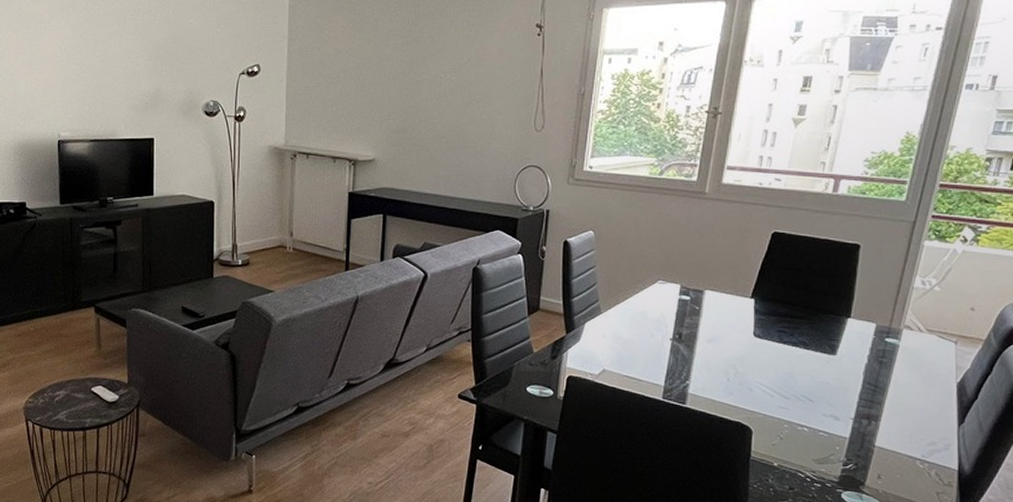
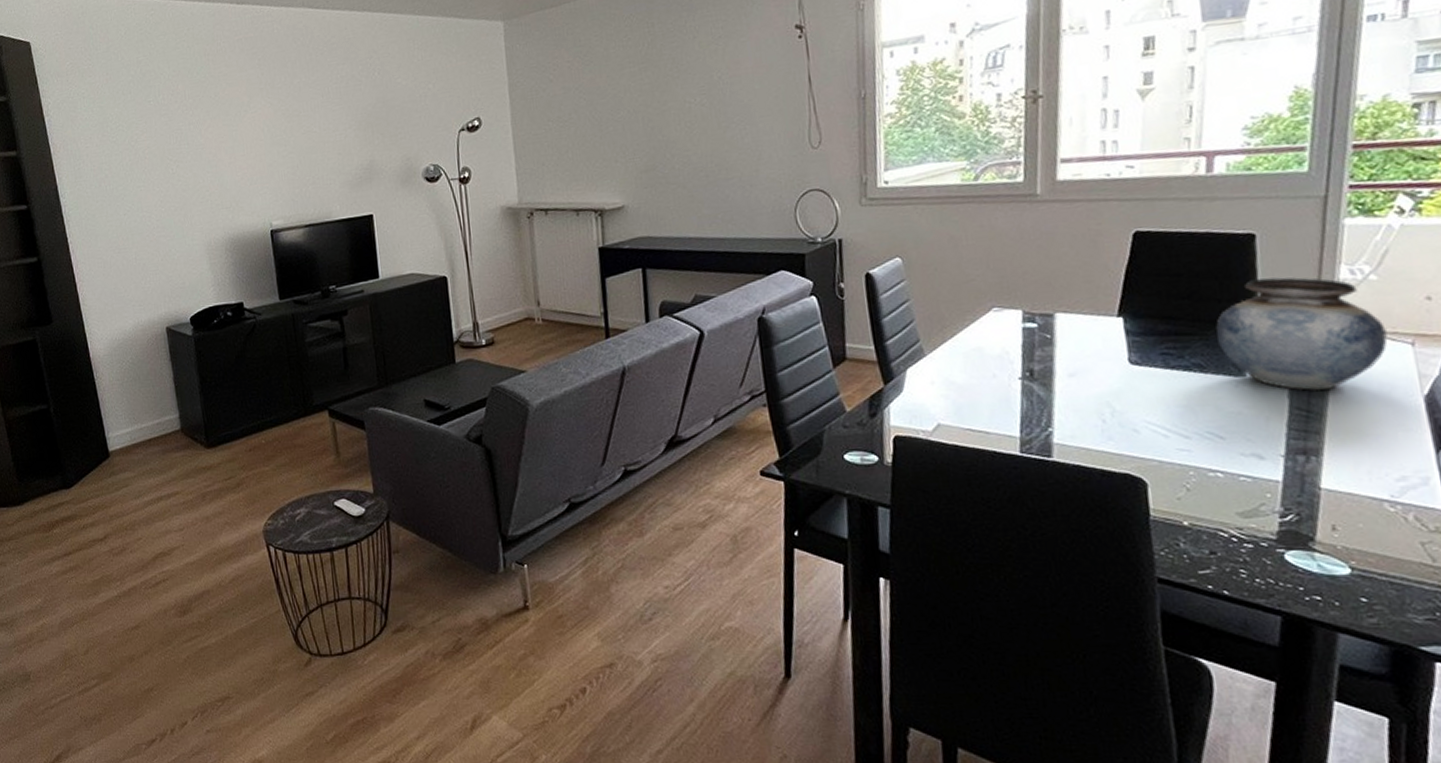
vase: none [819,281,940,371] -> present [1216,277,1388,390]

